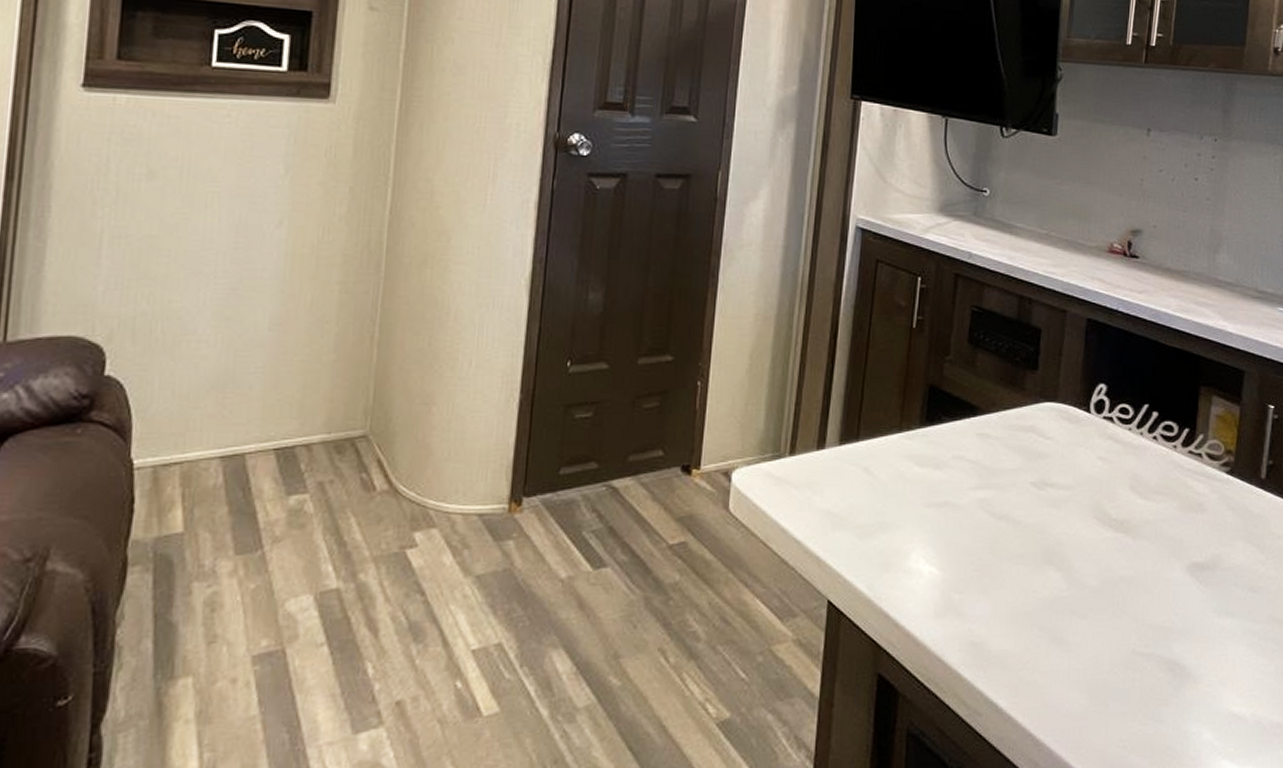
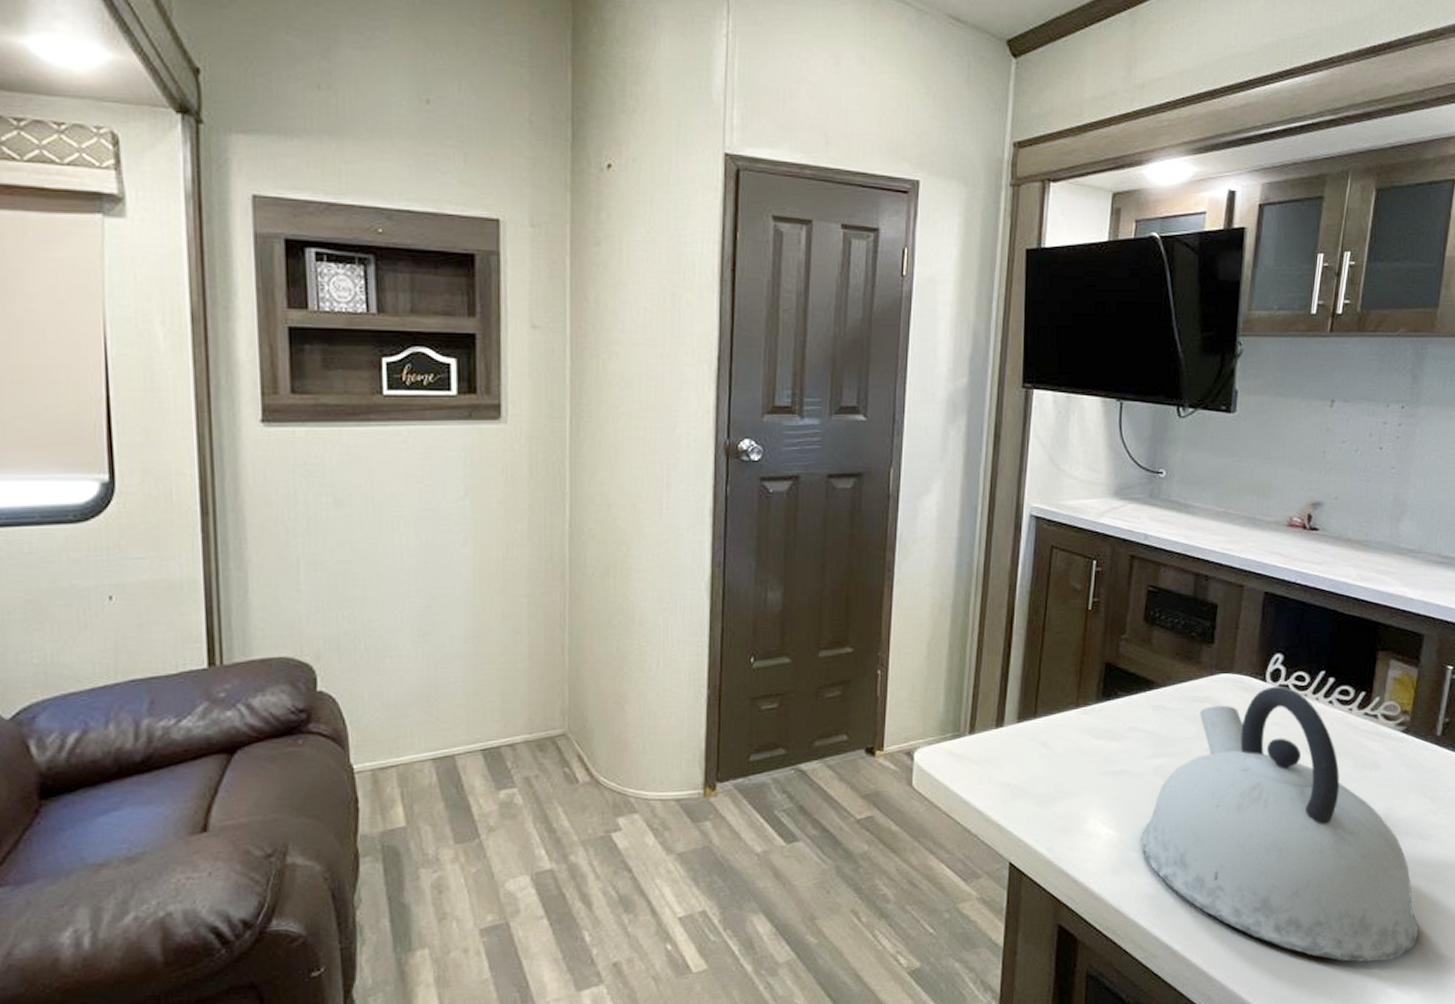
kettle: none [964,418,1252,729] -> present [1141,685,1419,962]

